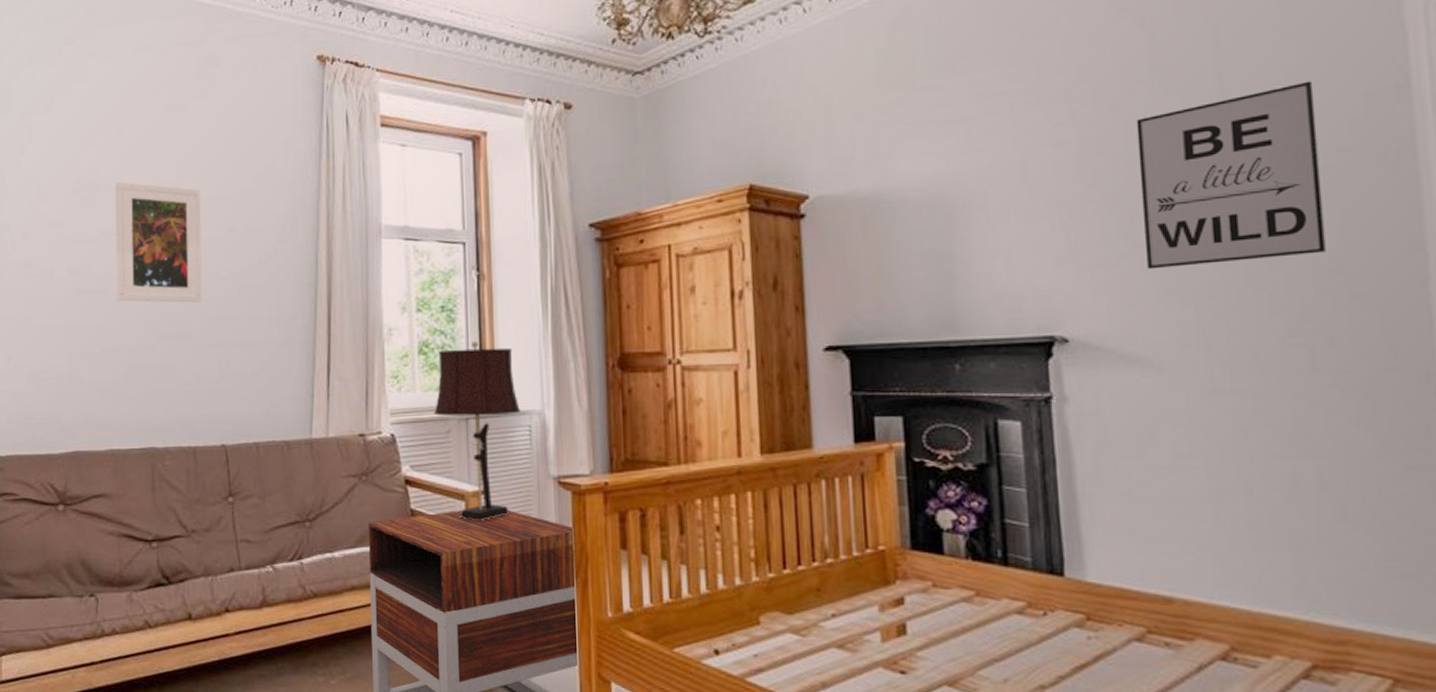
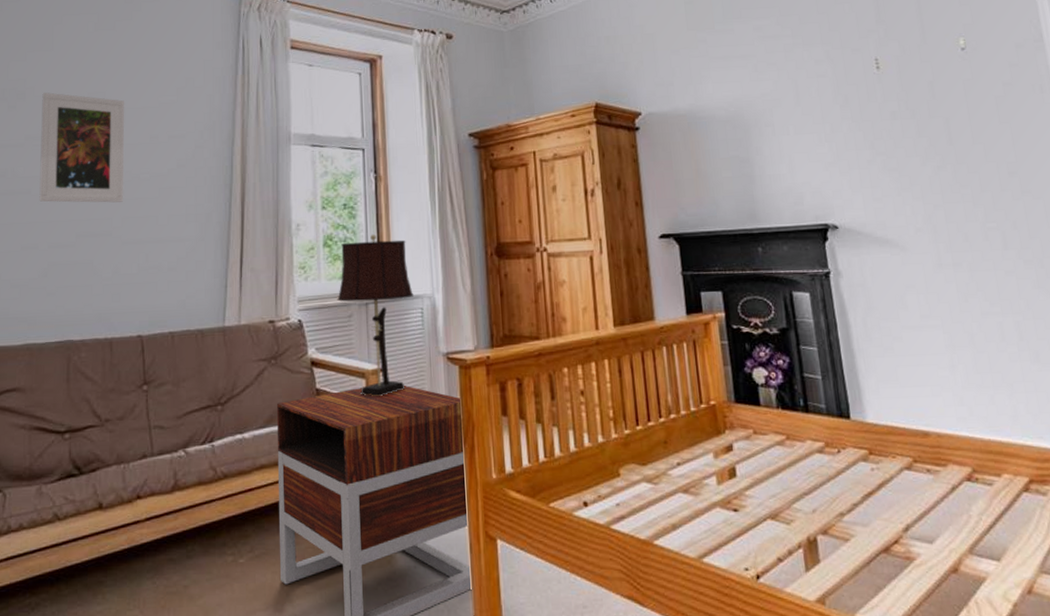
wall art: present [1136,81,1326,270] -> none [870,34,1004,172]

